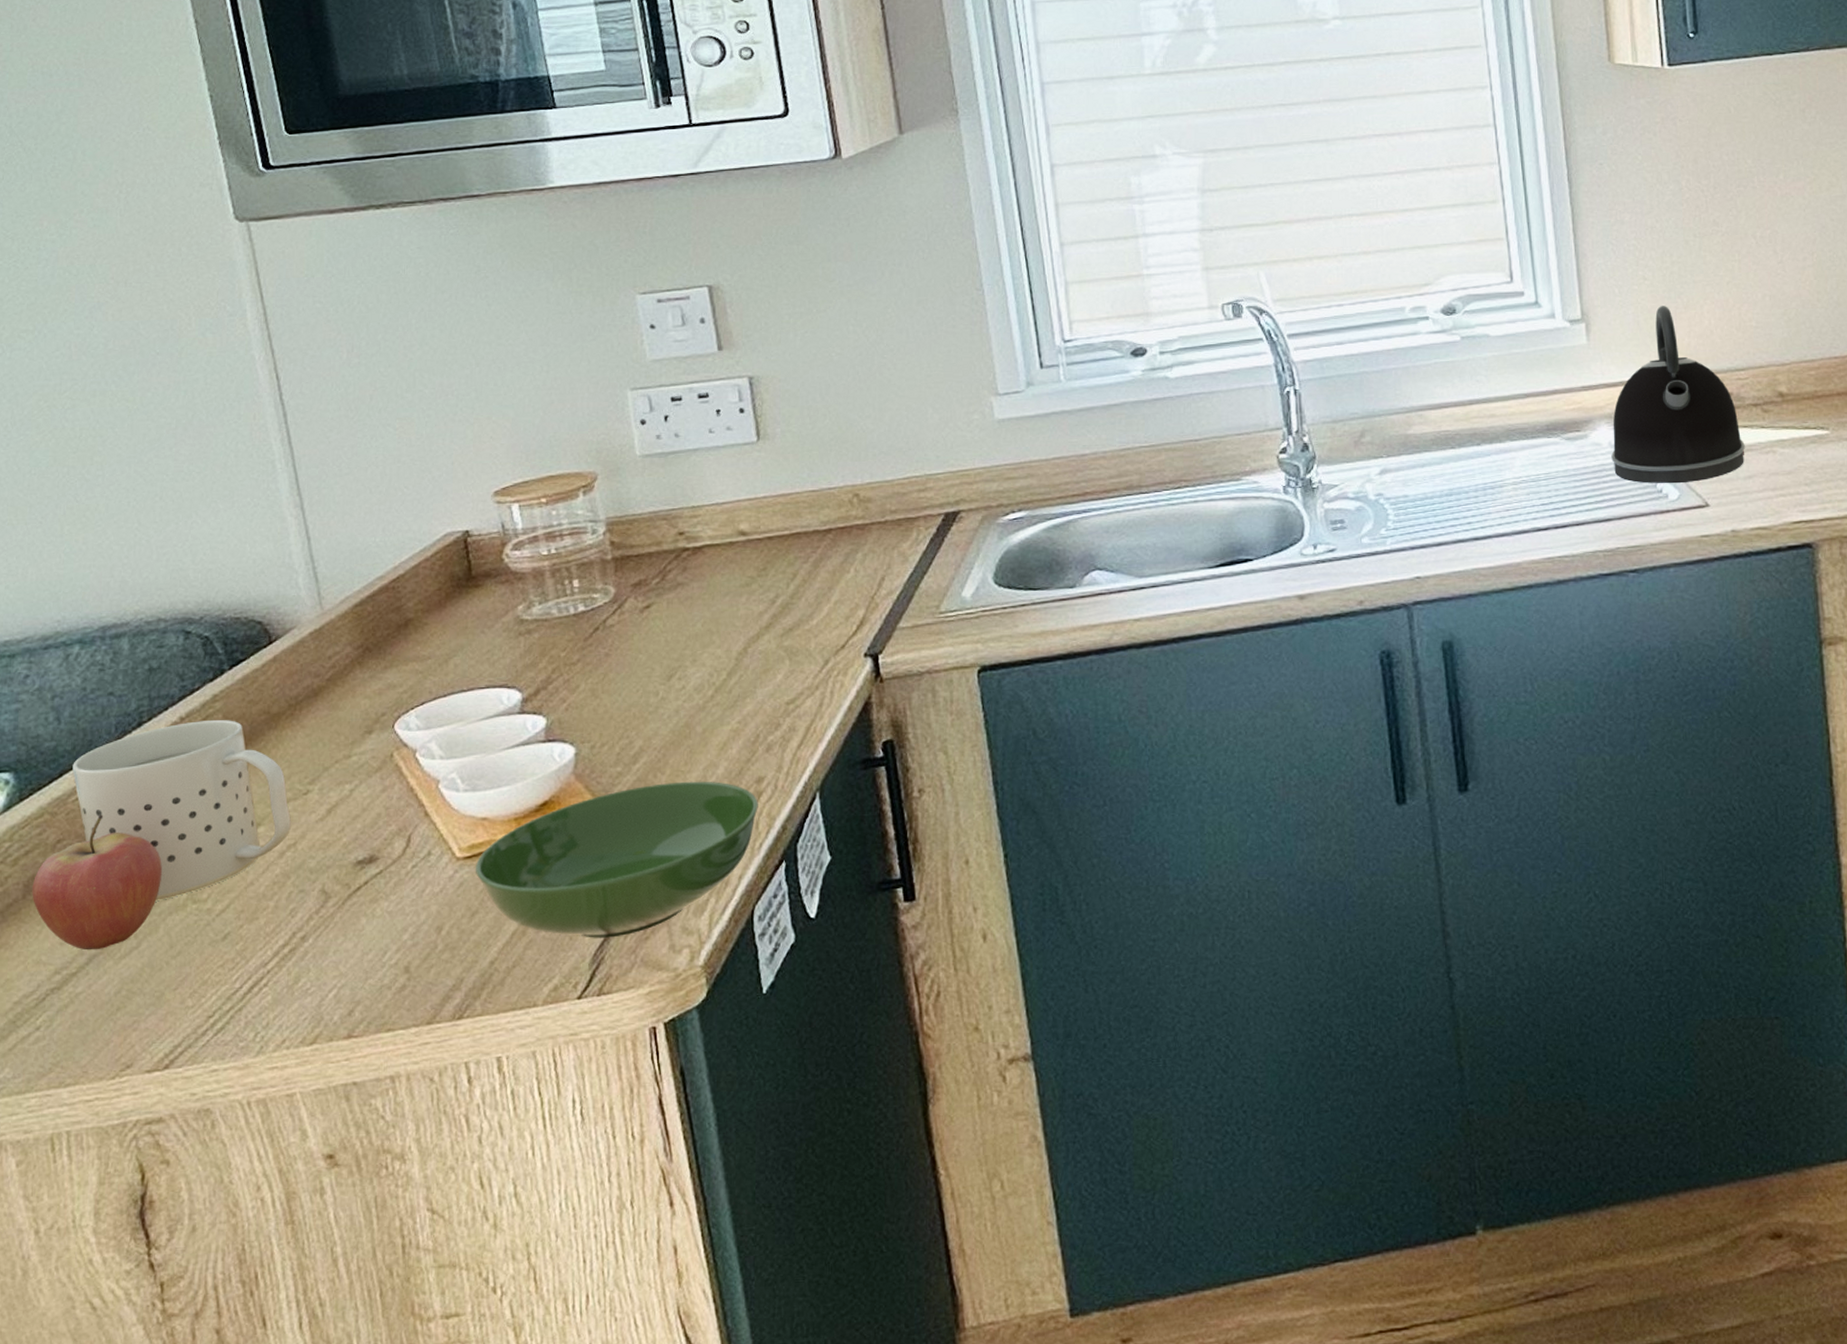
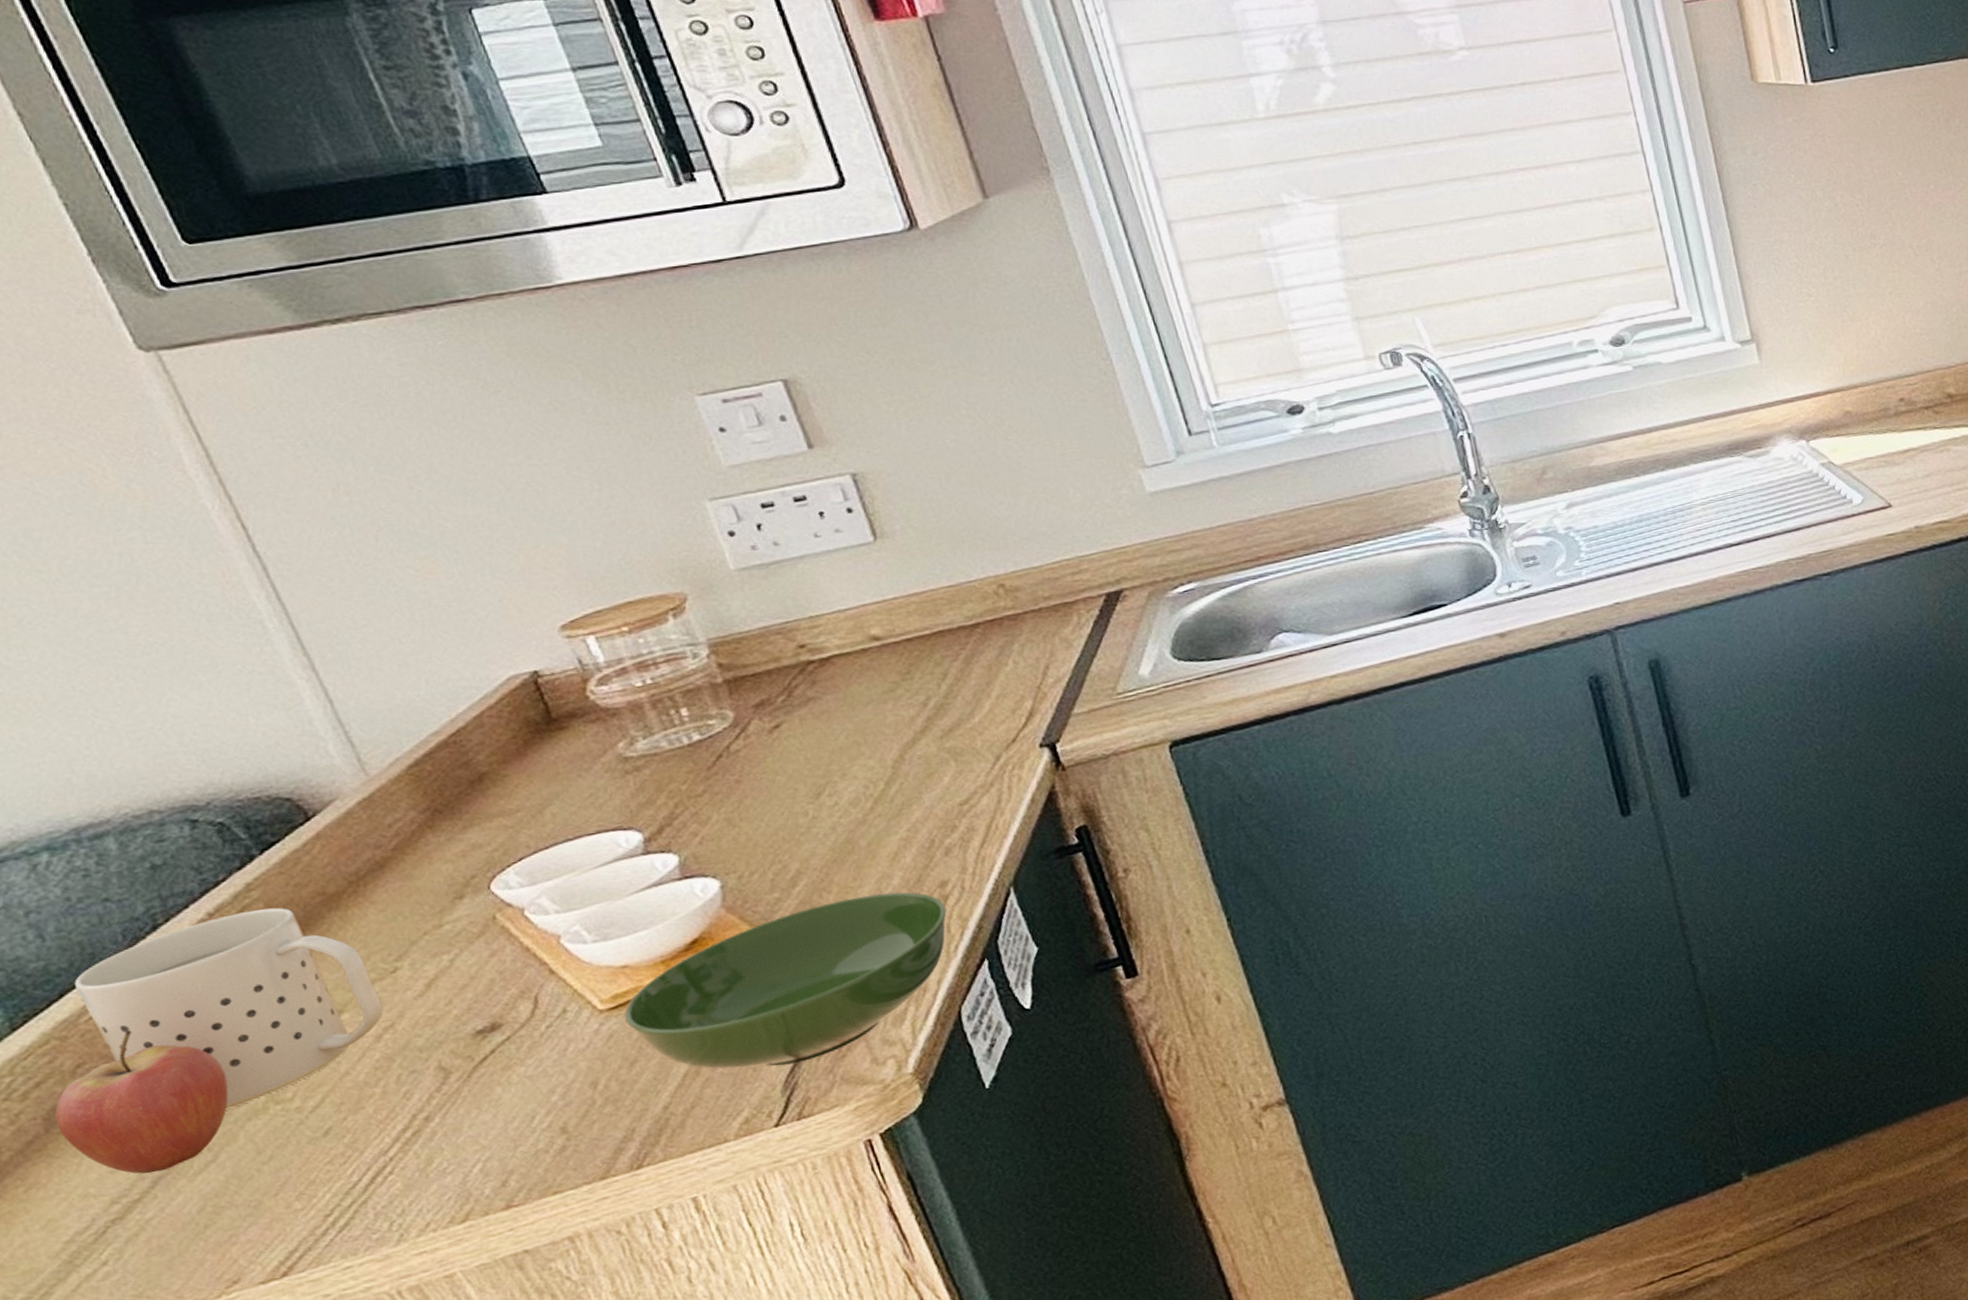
kettle: present [1611,306,1745,484] -> none [1792,320,1921,492]

